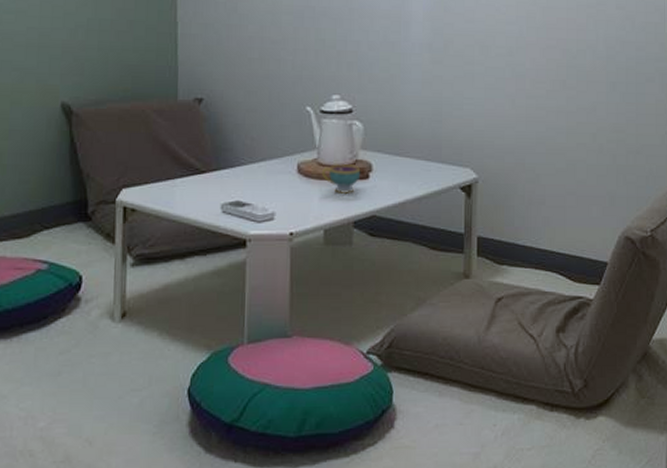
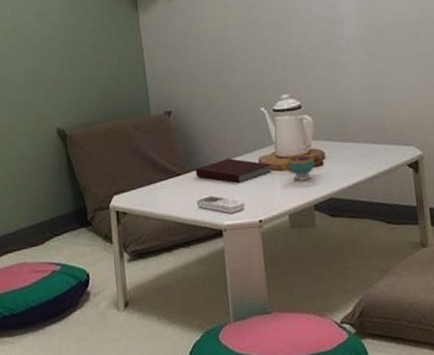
notebook: none [222,160,311,190] -> present [195,158,272,184]

